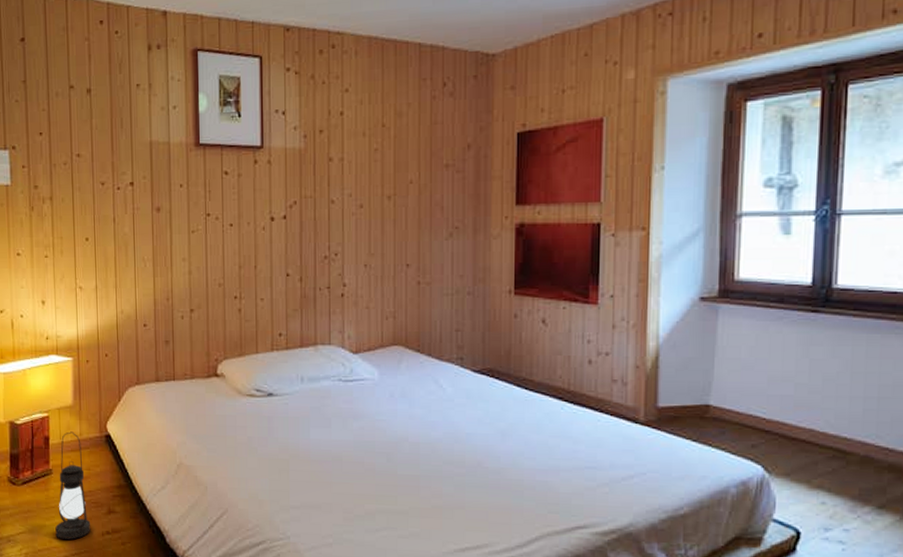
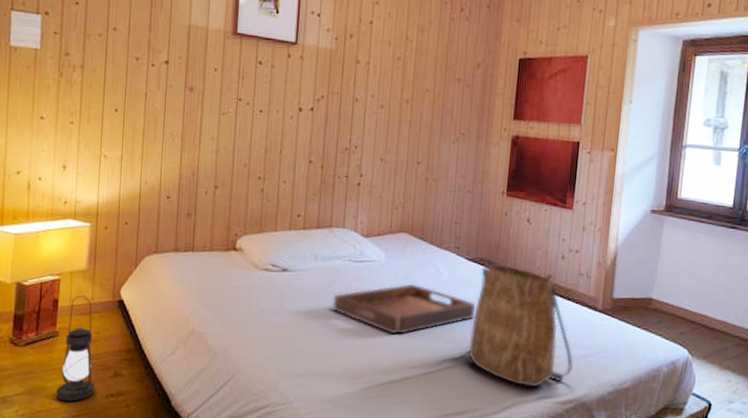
serving tray: none [325,402,488,460] -> present [333,283,476,335]
tote bag: none [483,369,613,516] -> present [468,259,574,388]

